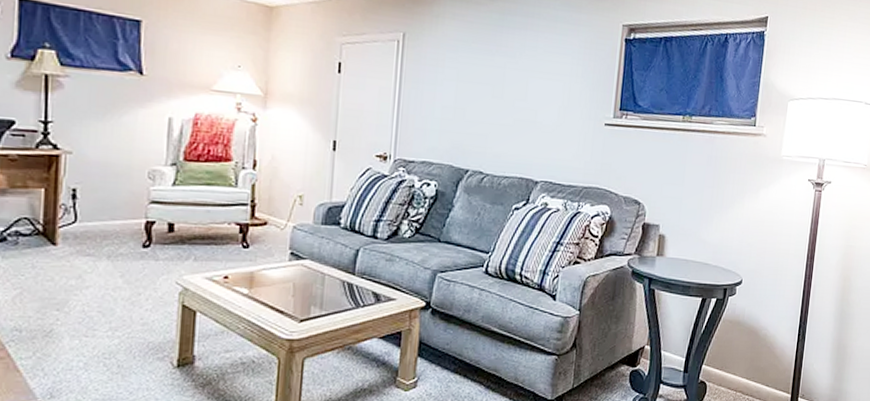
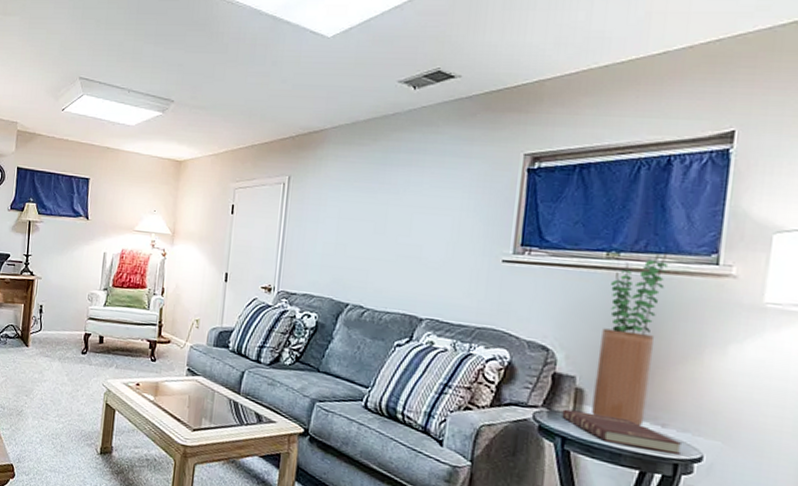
book: none [649,254,729,281] -> present [562,409,681,454]
vase: none [670,117,724,262] -> present [591,253,669,426]

